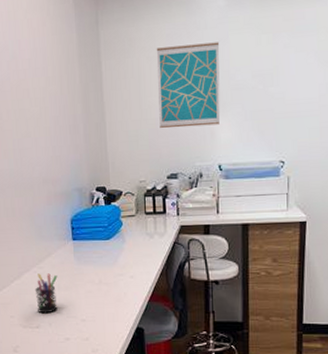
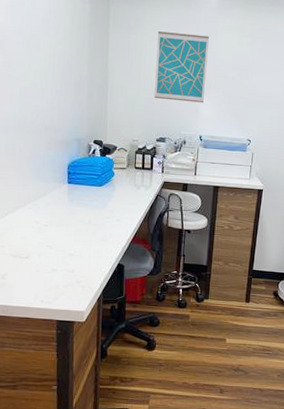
pen holder: present [35,273,58,314] -> none [27,210,51,246]

